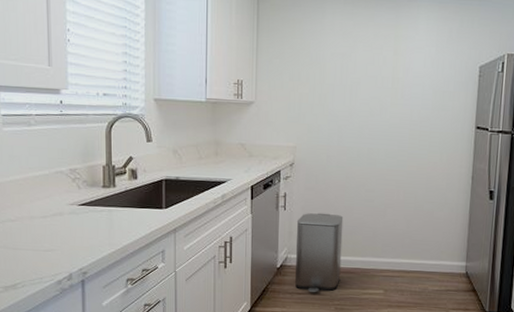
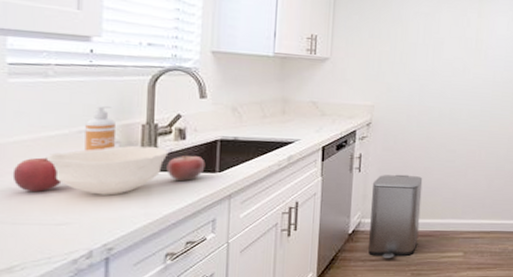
fruit: none [11,193,46,224] -> present [12,156,62,193]
bowl: none [33,184,125,227] -> present [46,145,169,196]
soap dispenser: none [60,149,84,189] -> present [85,105,116,151]
fruit: none [124,191,154,217] -> present [166,153,206,182]

